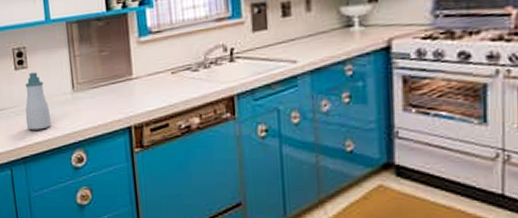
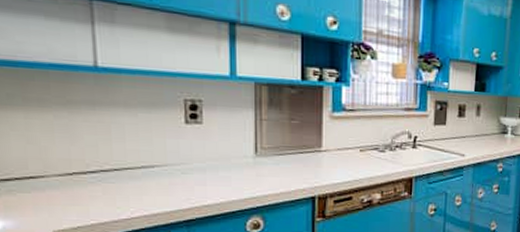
soap bottle: present [25,72,51,130] -> none [194,129,226,192]

